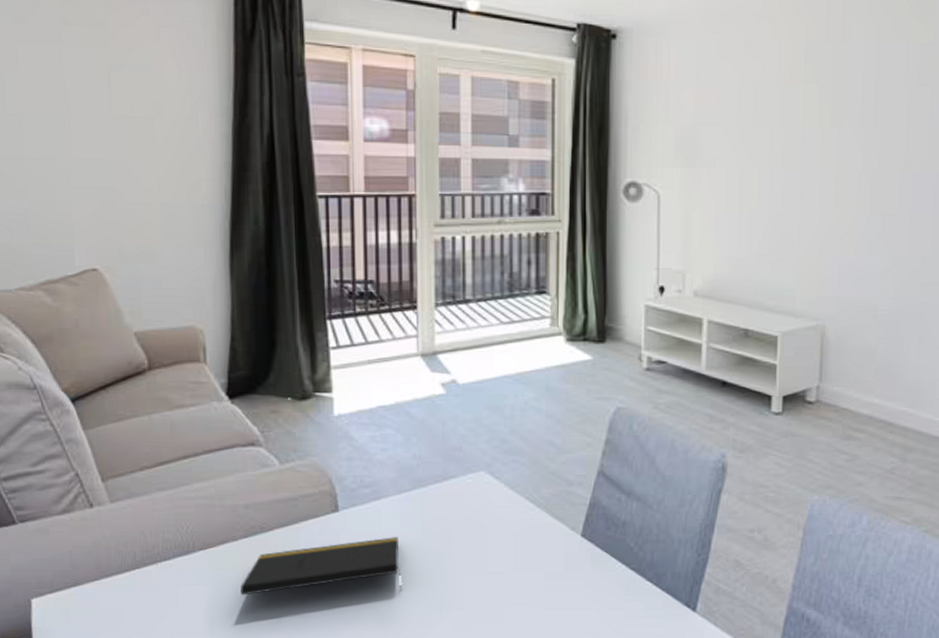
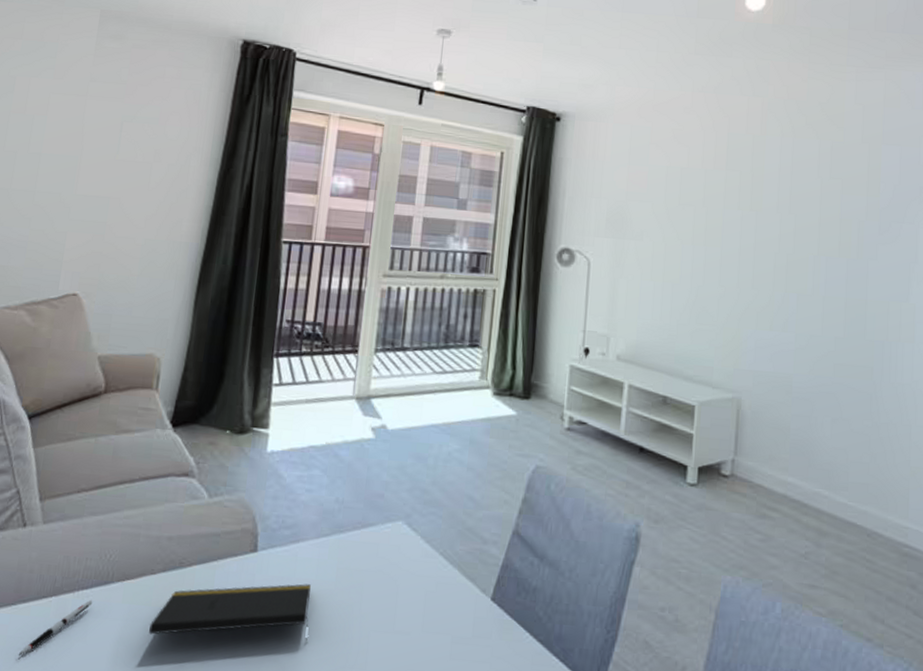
pen: none [111,570,178,625] -> present [18,600,93,656]

